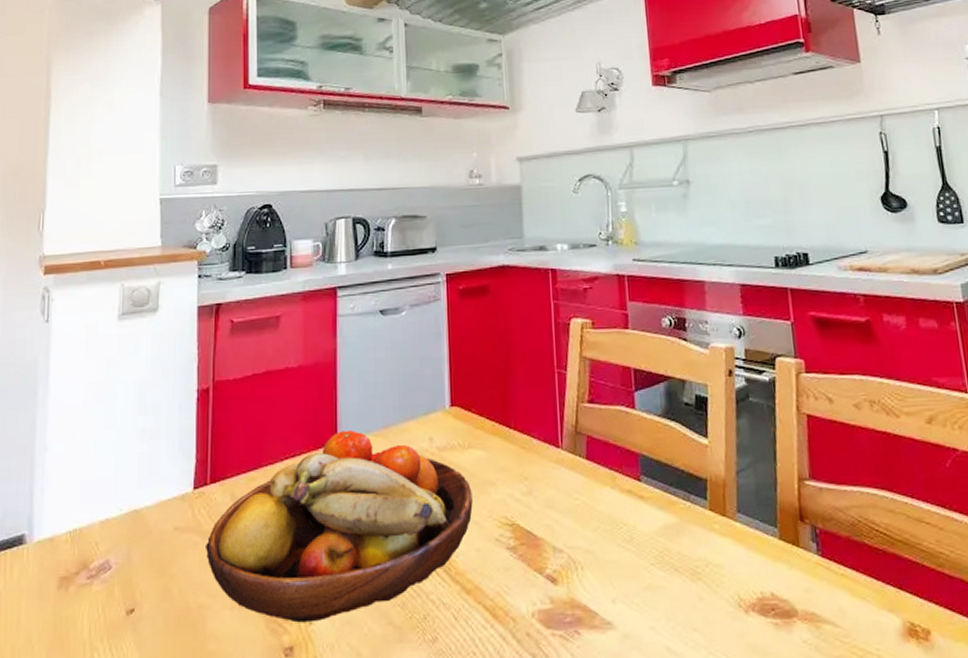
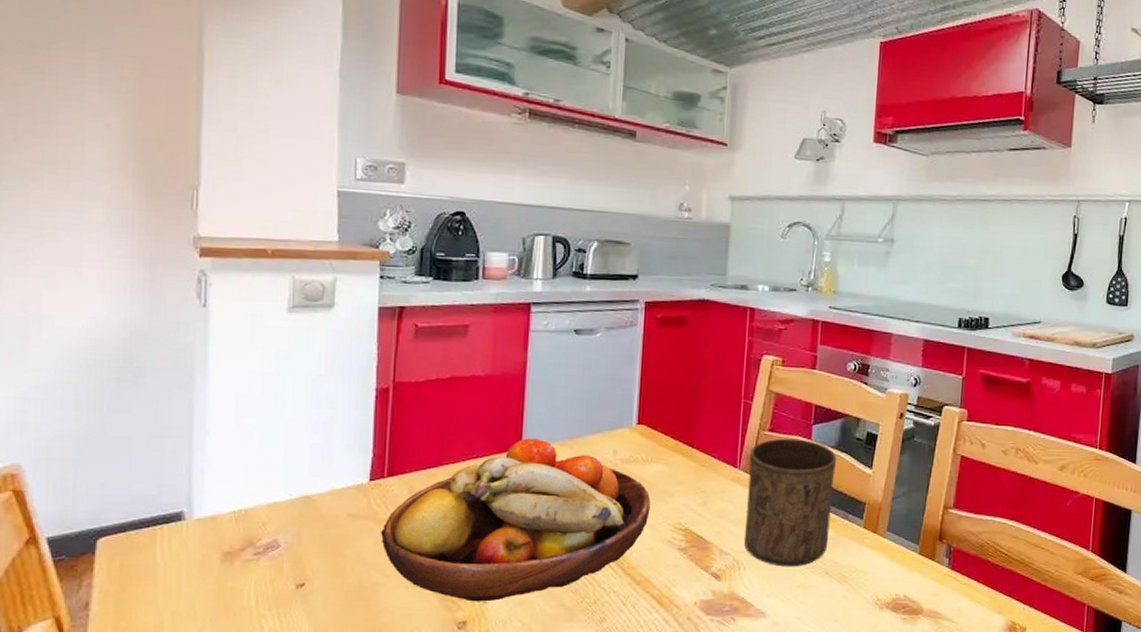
cup: none [571,409,672,564] -> present [744,438,837,567]

